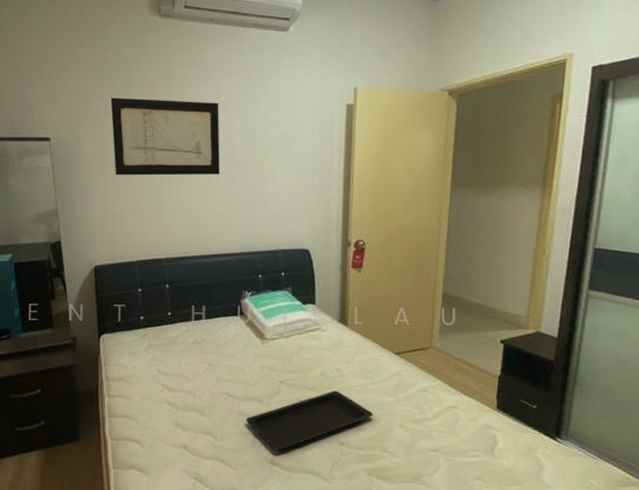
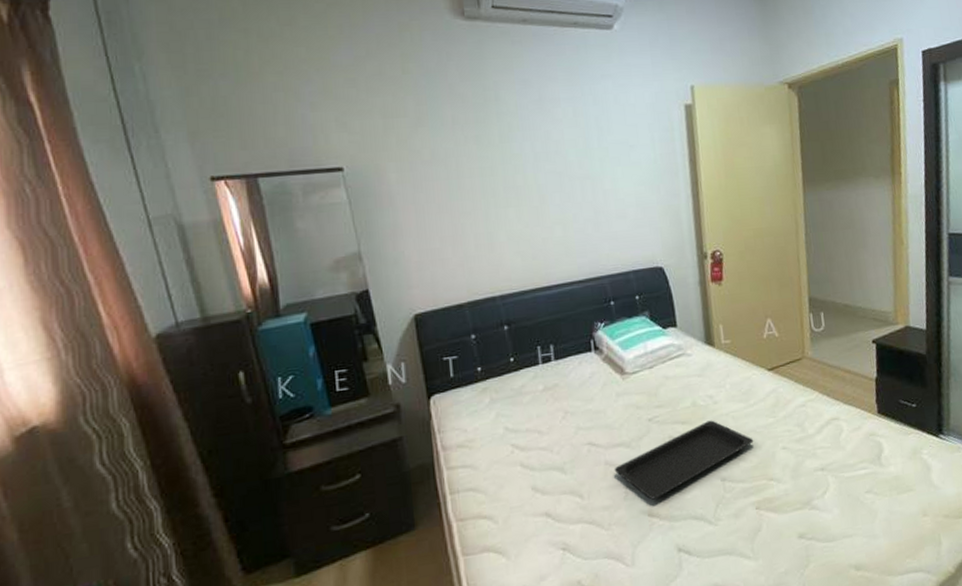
wall art: present [110,97,220,176] -> none [414,112,554,205]

